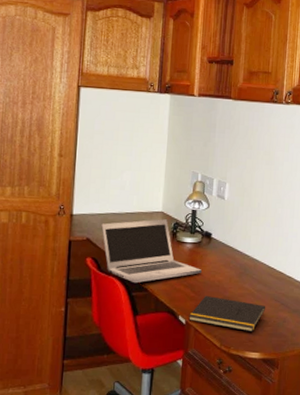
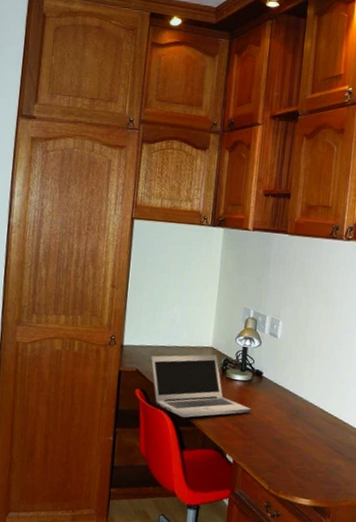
notepad: present [189,296,266,332] -> none [236,436,319,478]

